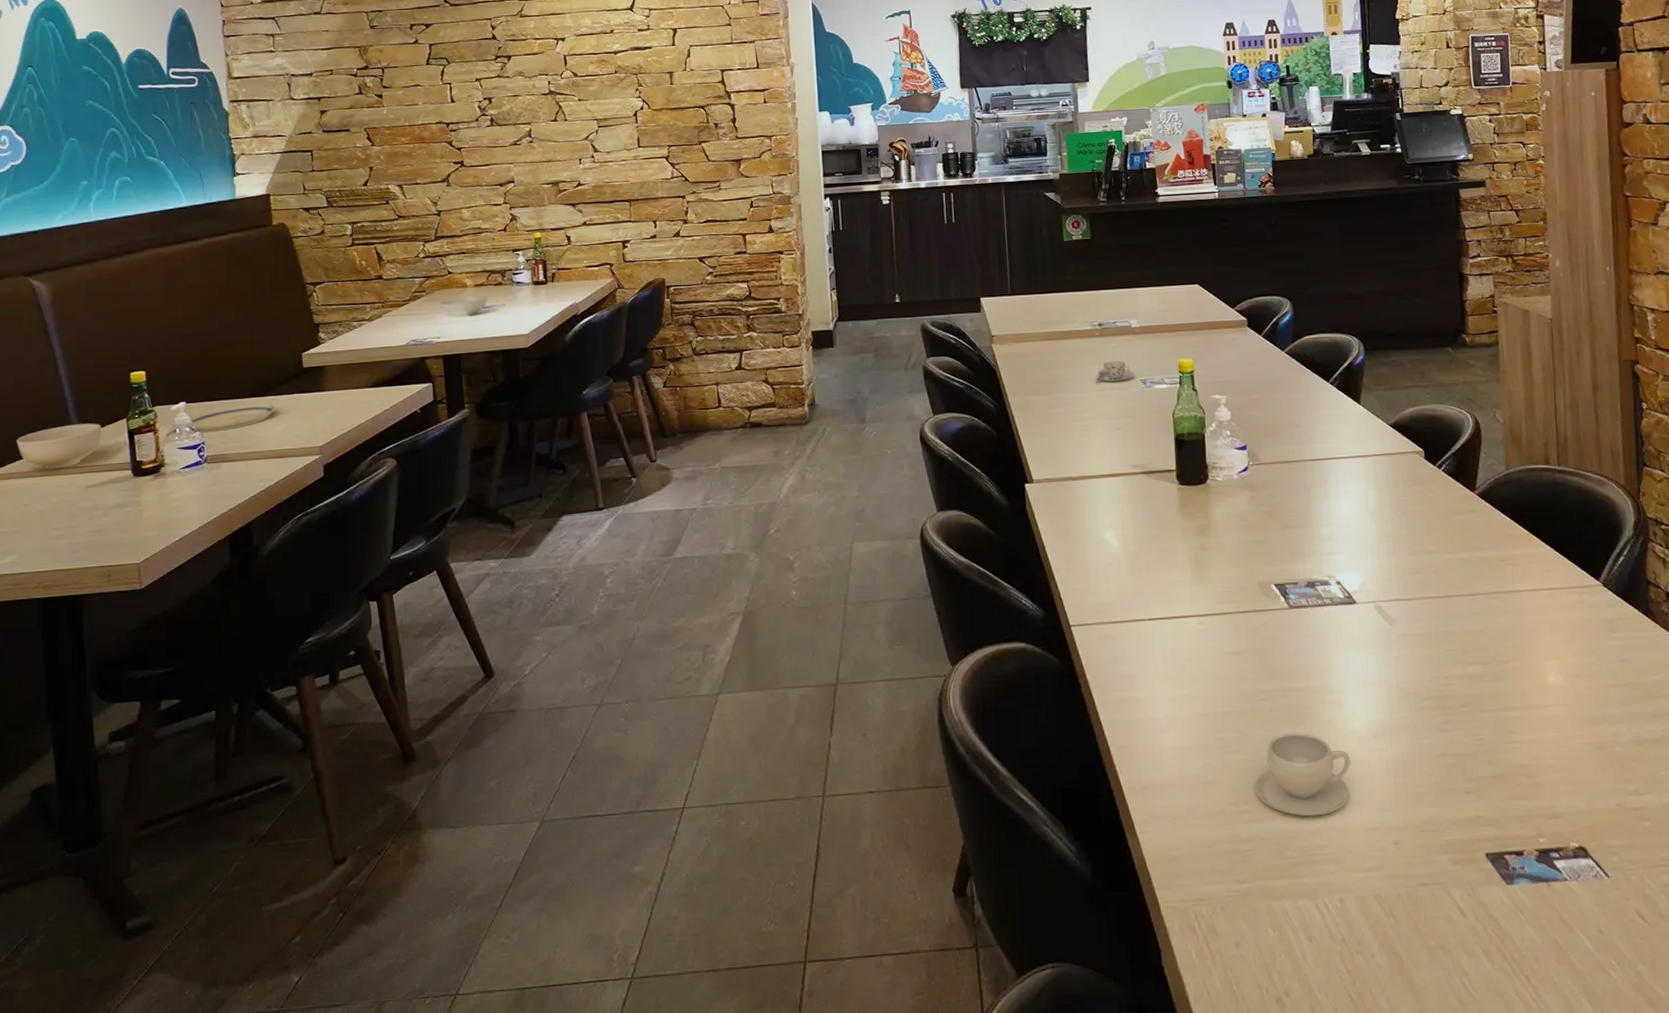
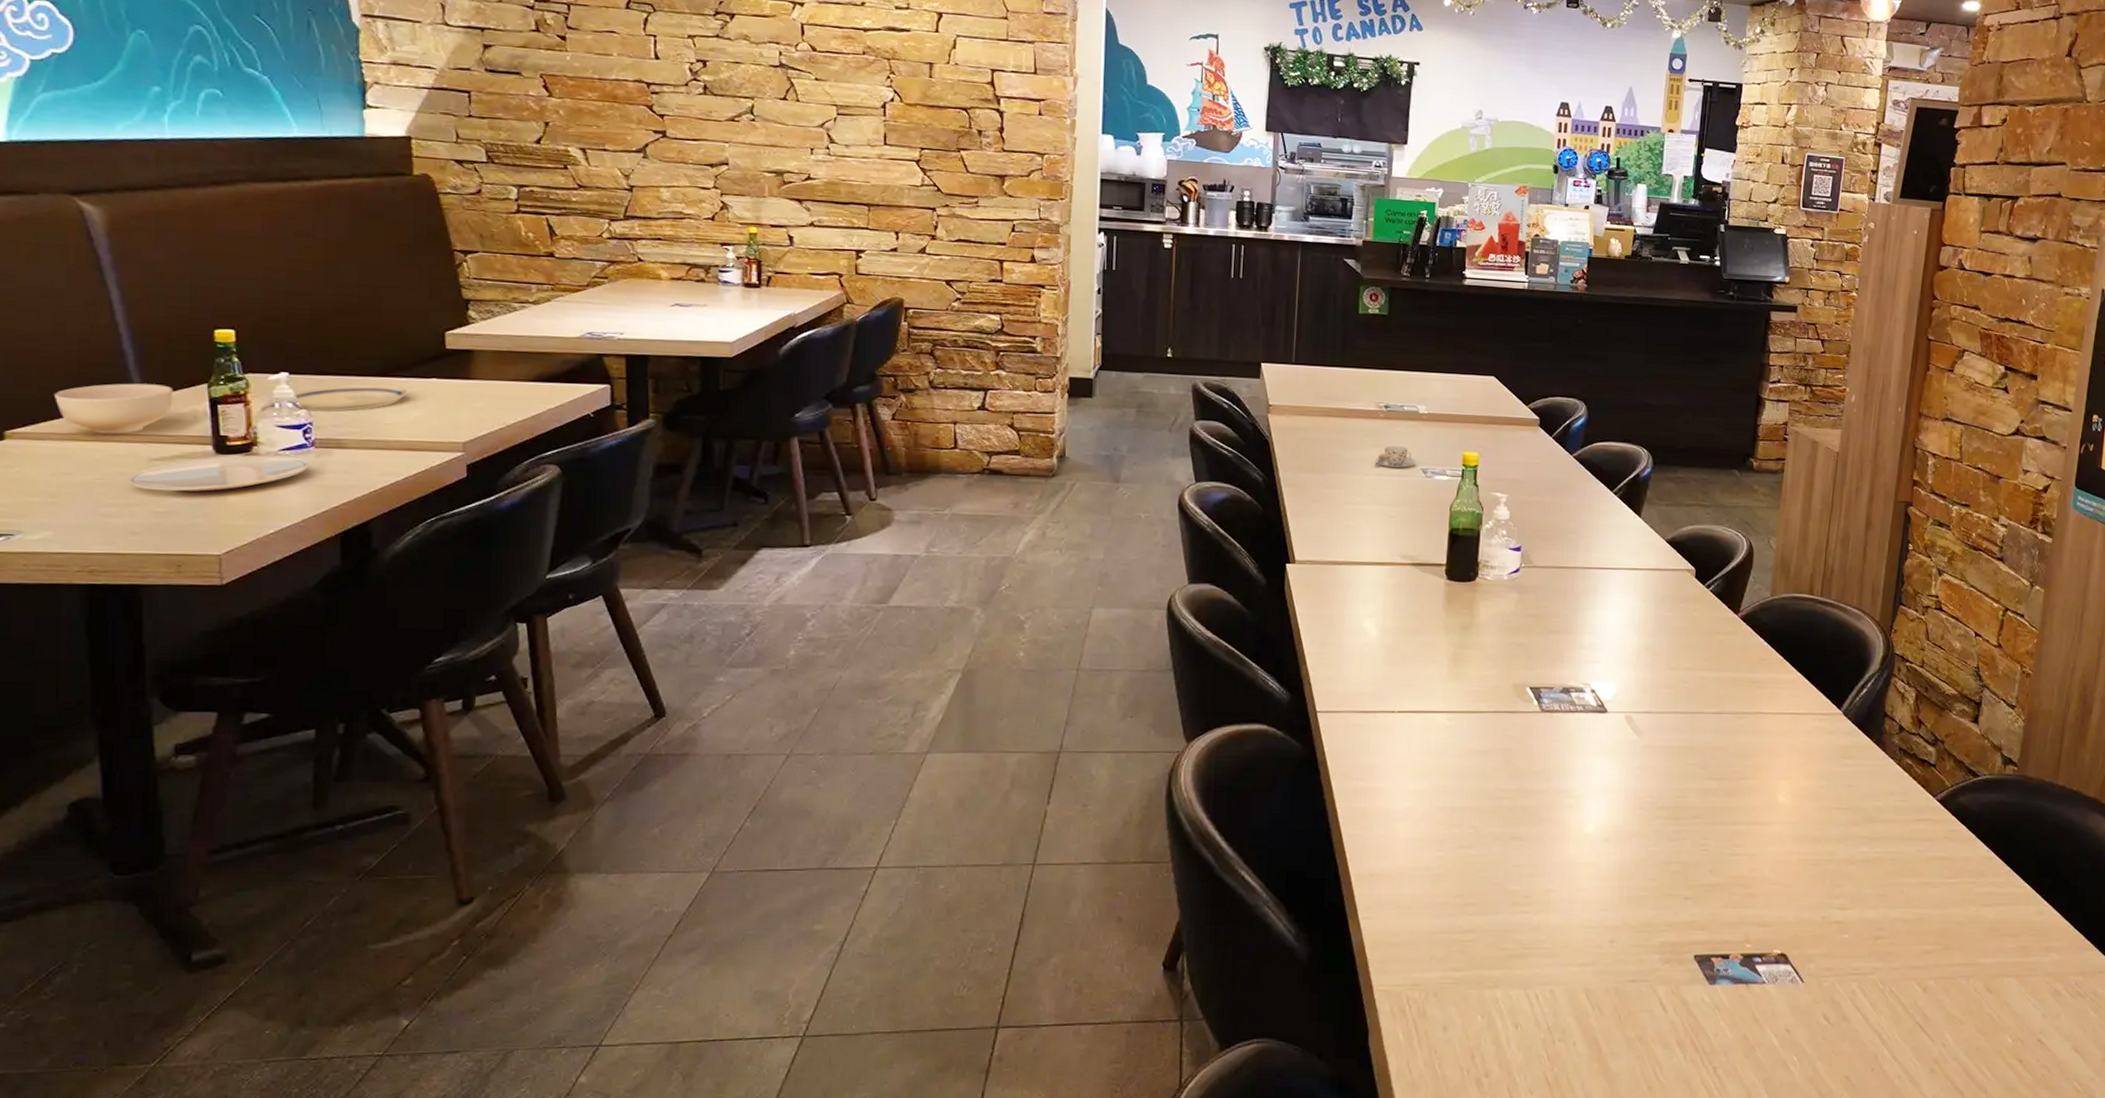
plate: none [70,473,204,513] -> present [127,455,310,492]
bowl: present [440,295,488,317] -> none [626,289,687,313]
teacup: present [1255,732,1351,817] -> none [1483,831,1581,912]

